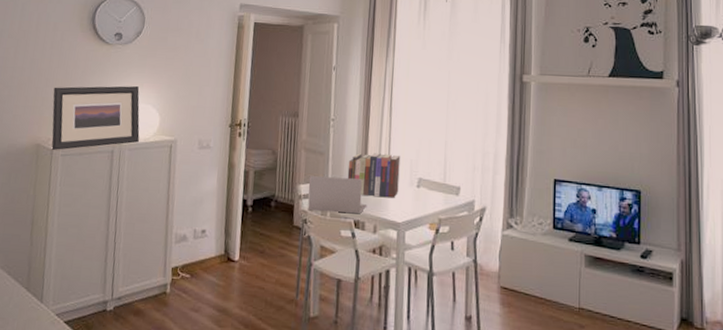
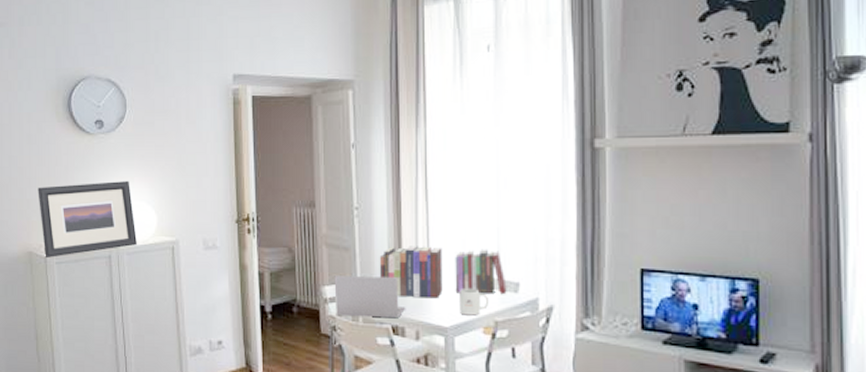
books: none [408,158,450,197] -> present [455,249,507,295]
mug: none [410,189,436,214] -> present [458,287,490,316]

